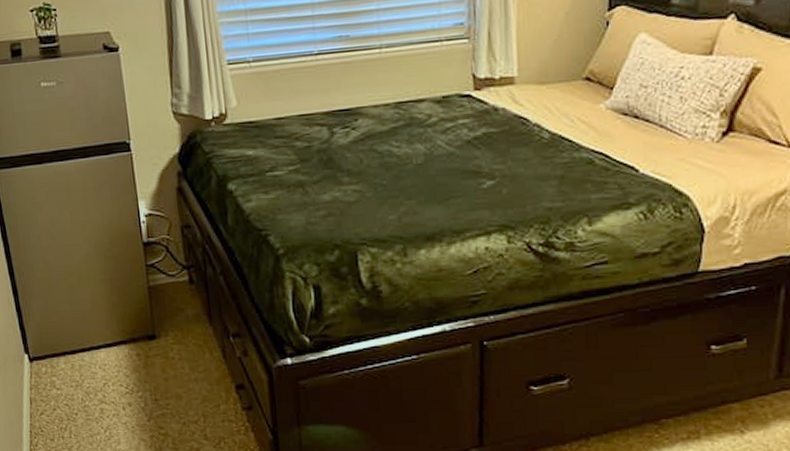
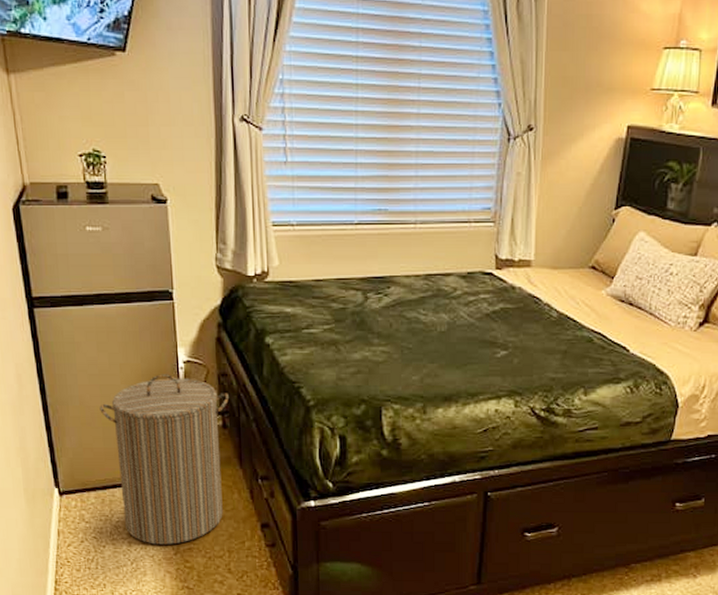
laundry hamper: none [64,229,195,411] -> present [99,374,230,545]

